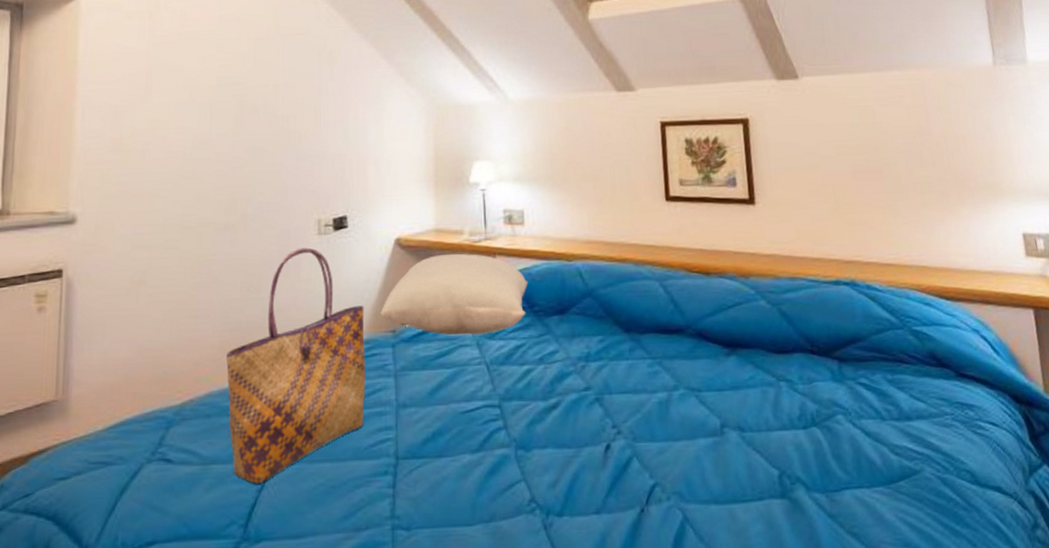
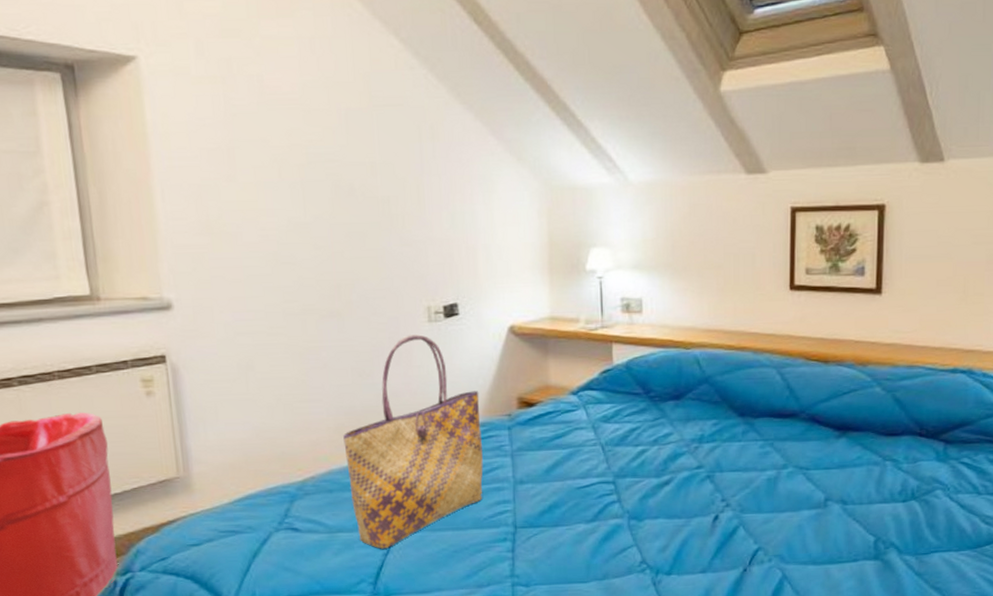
pillow: present [380,253,528,336] -> none [495,341,645,419]

